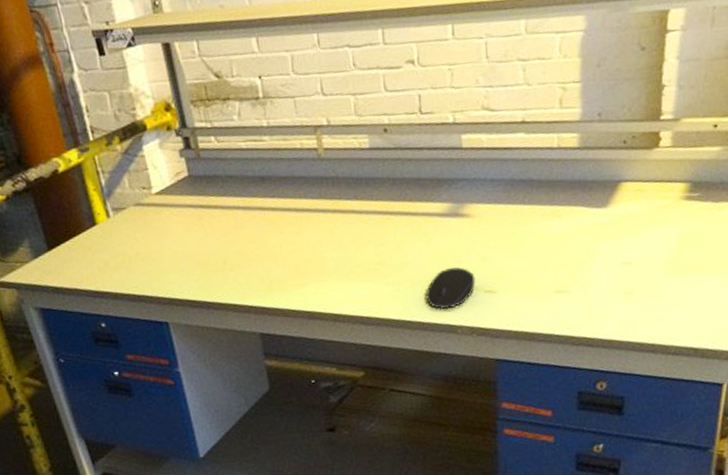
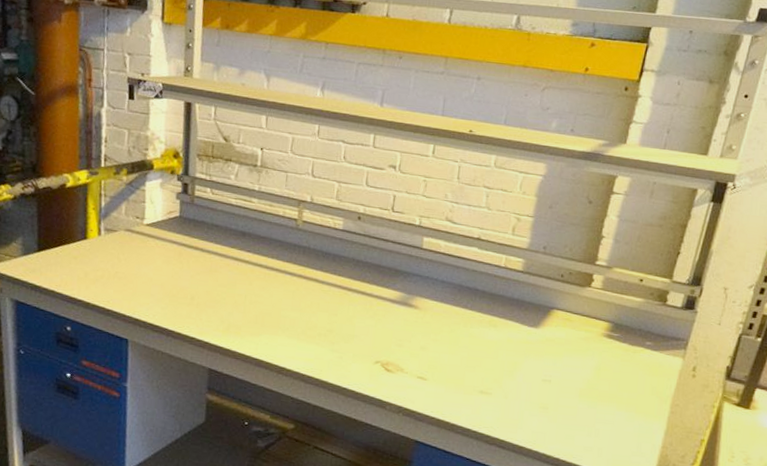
computer mouse: present [425,267,476,310] -> none [364,349,412,386]

